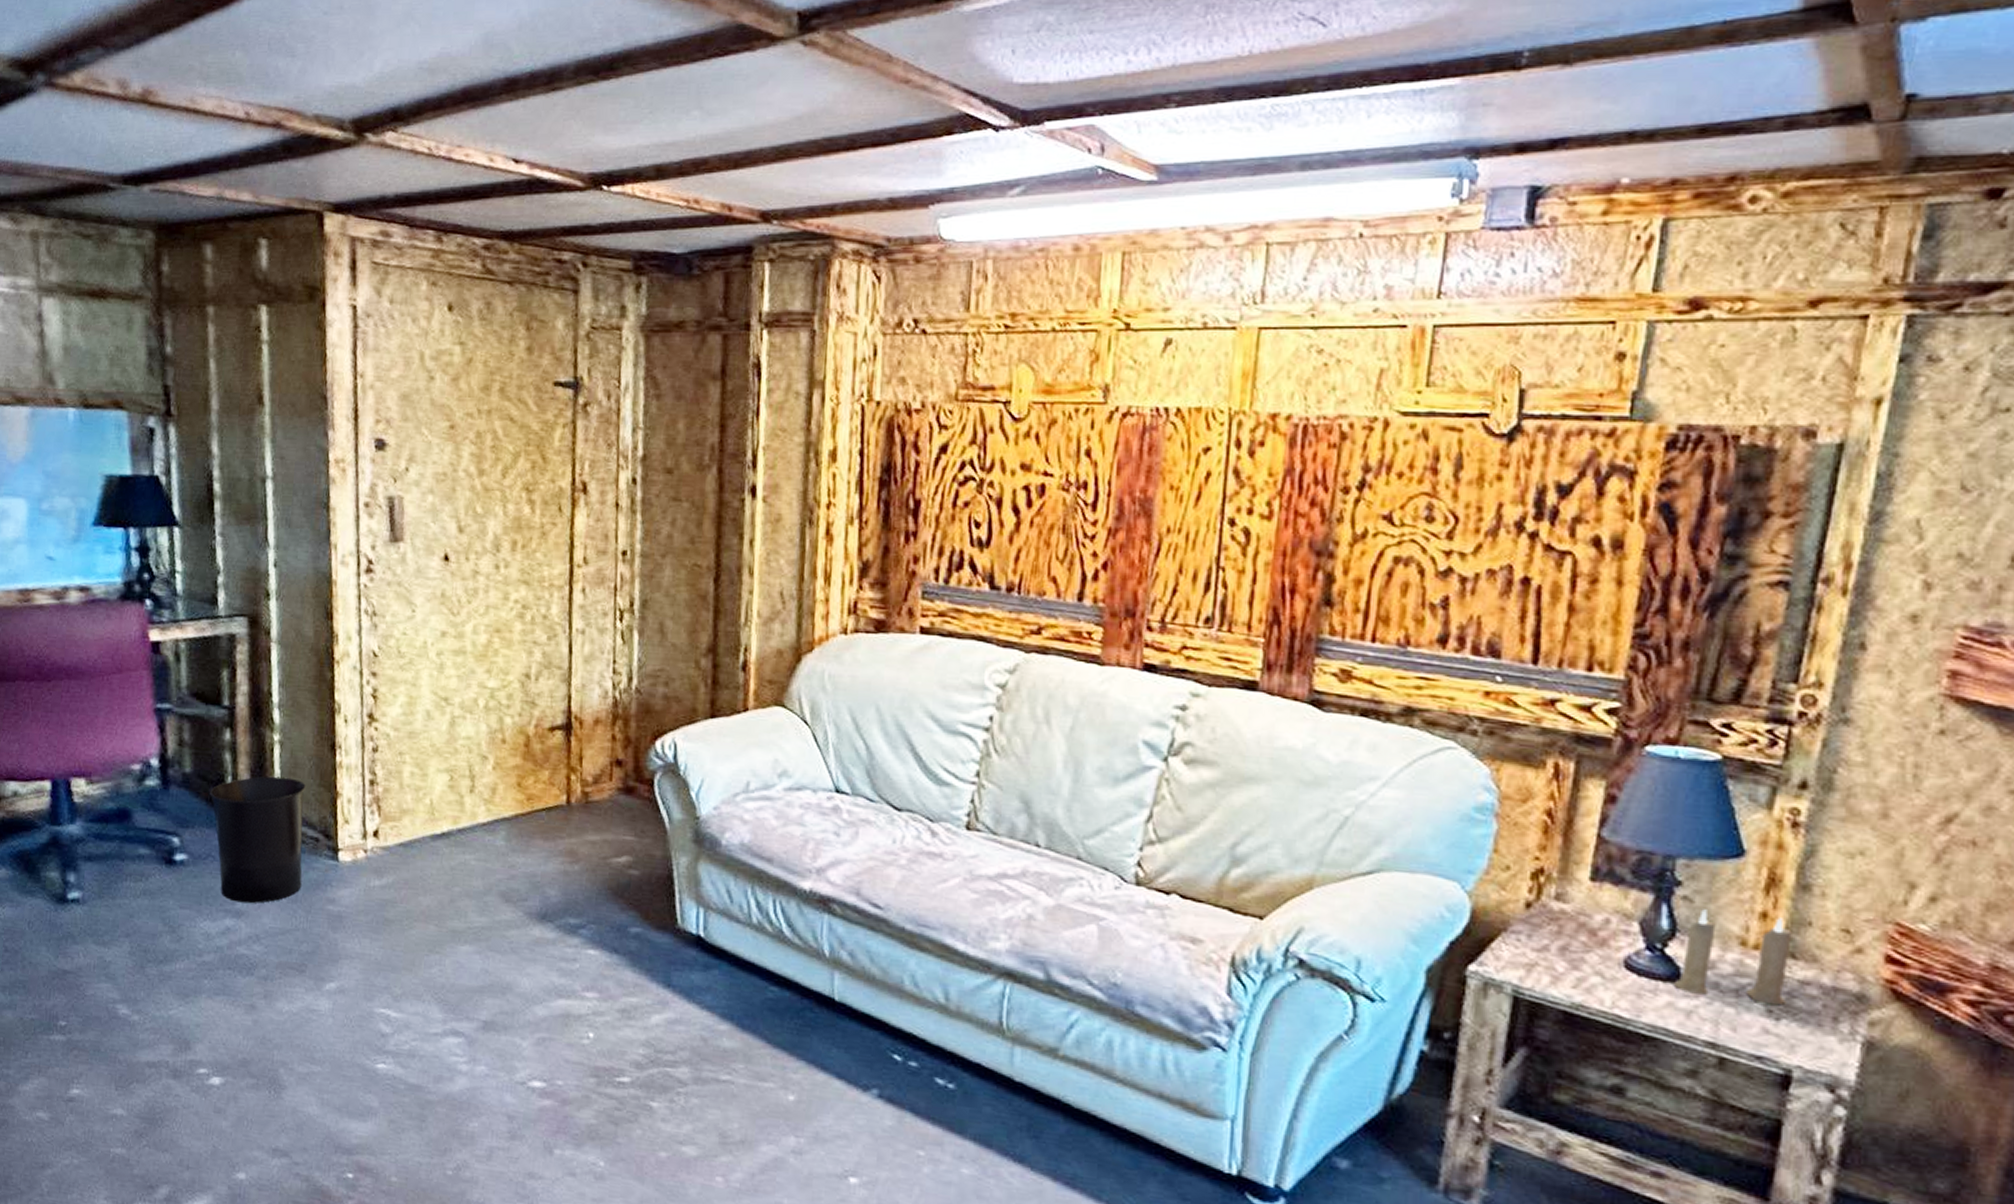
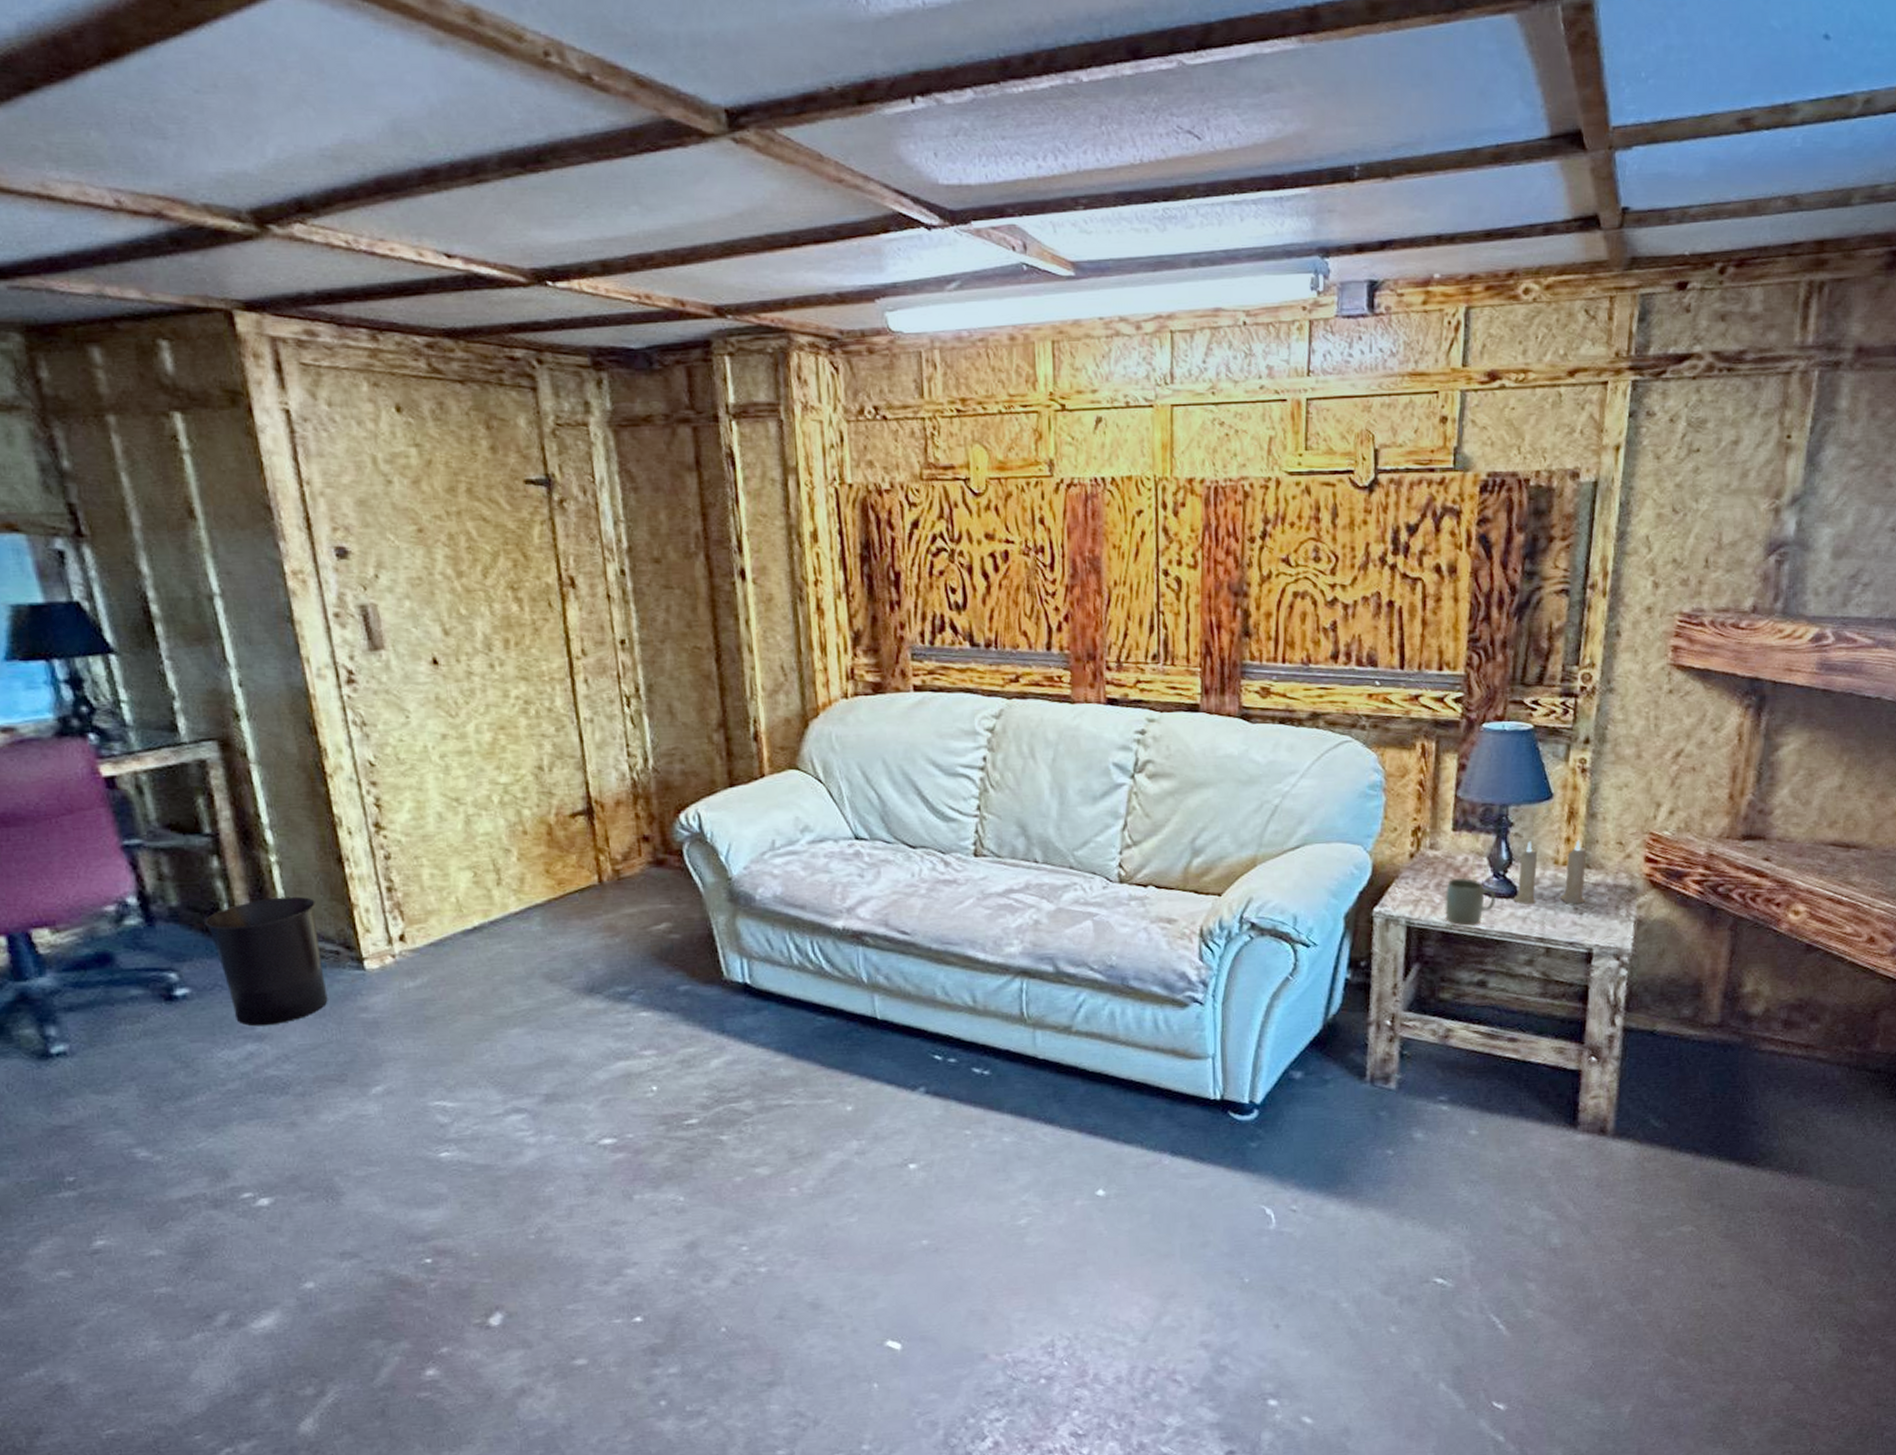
mug: none [1570,943,1649,1010] -> present [1445,877,1496,926]

